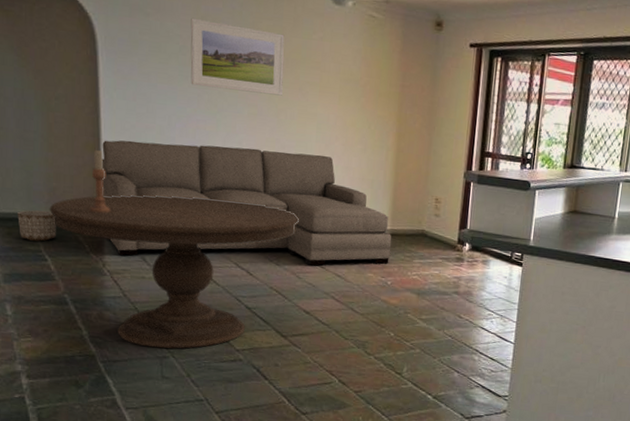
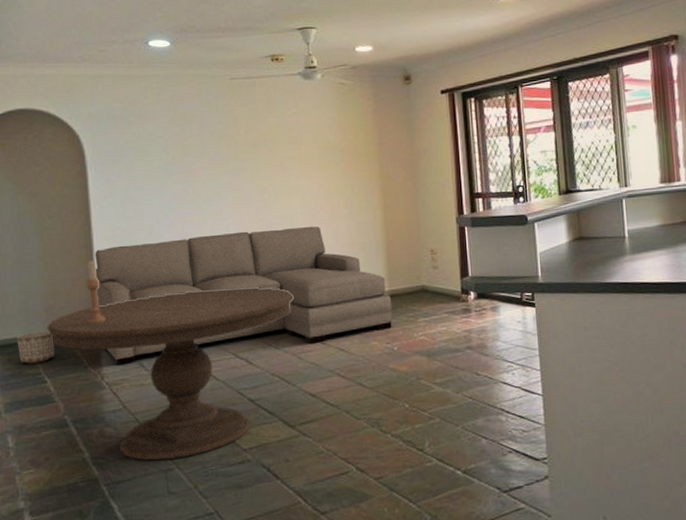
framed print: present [190,17,285,96] -> none [171,116,264,181]

